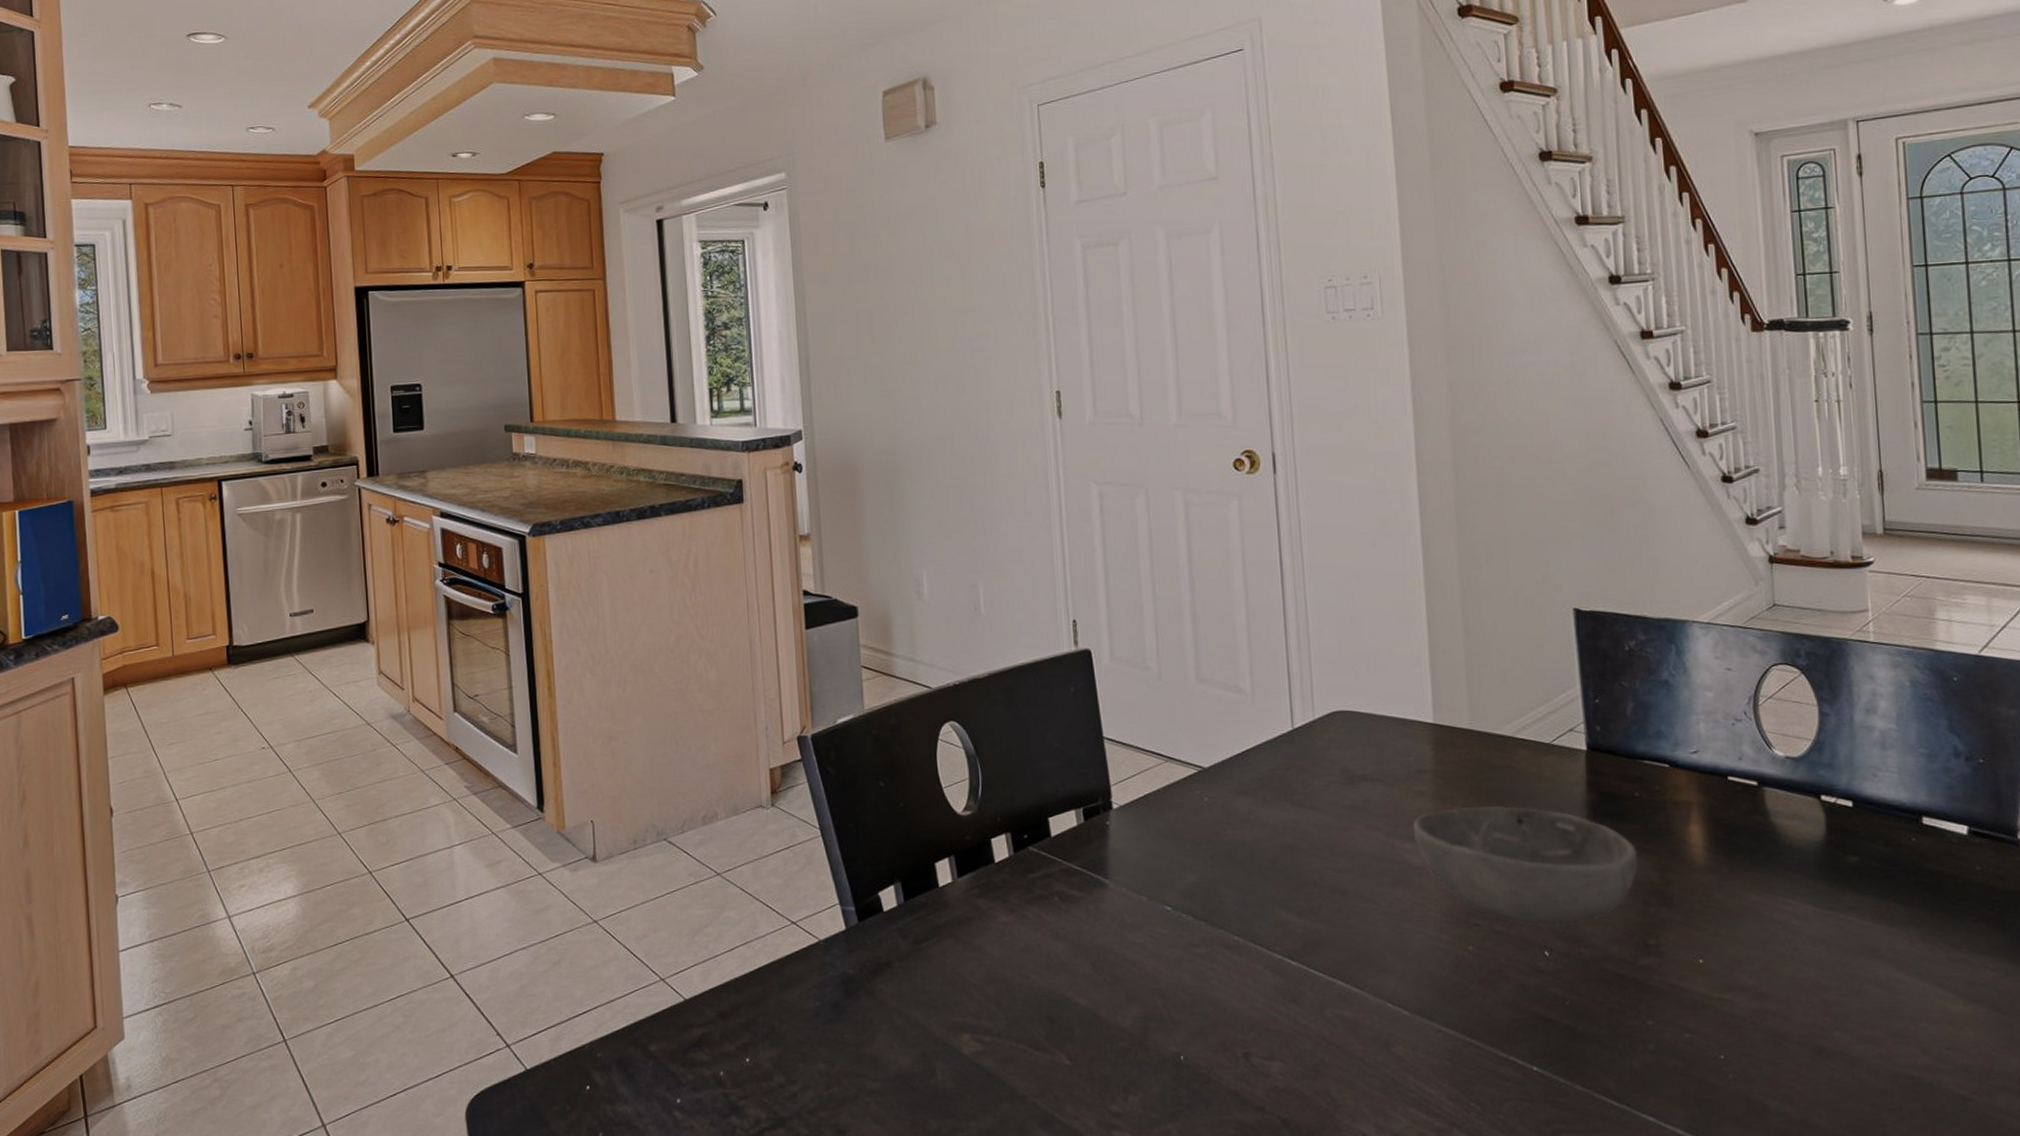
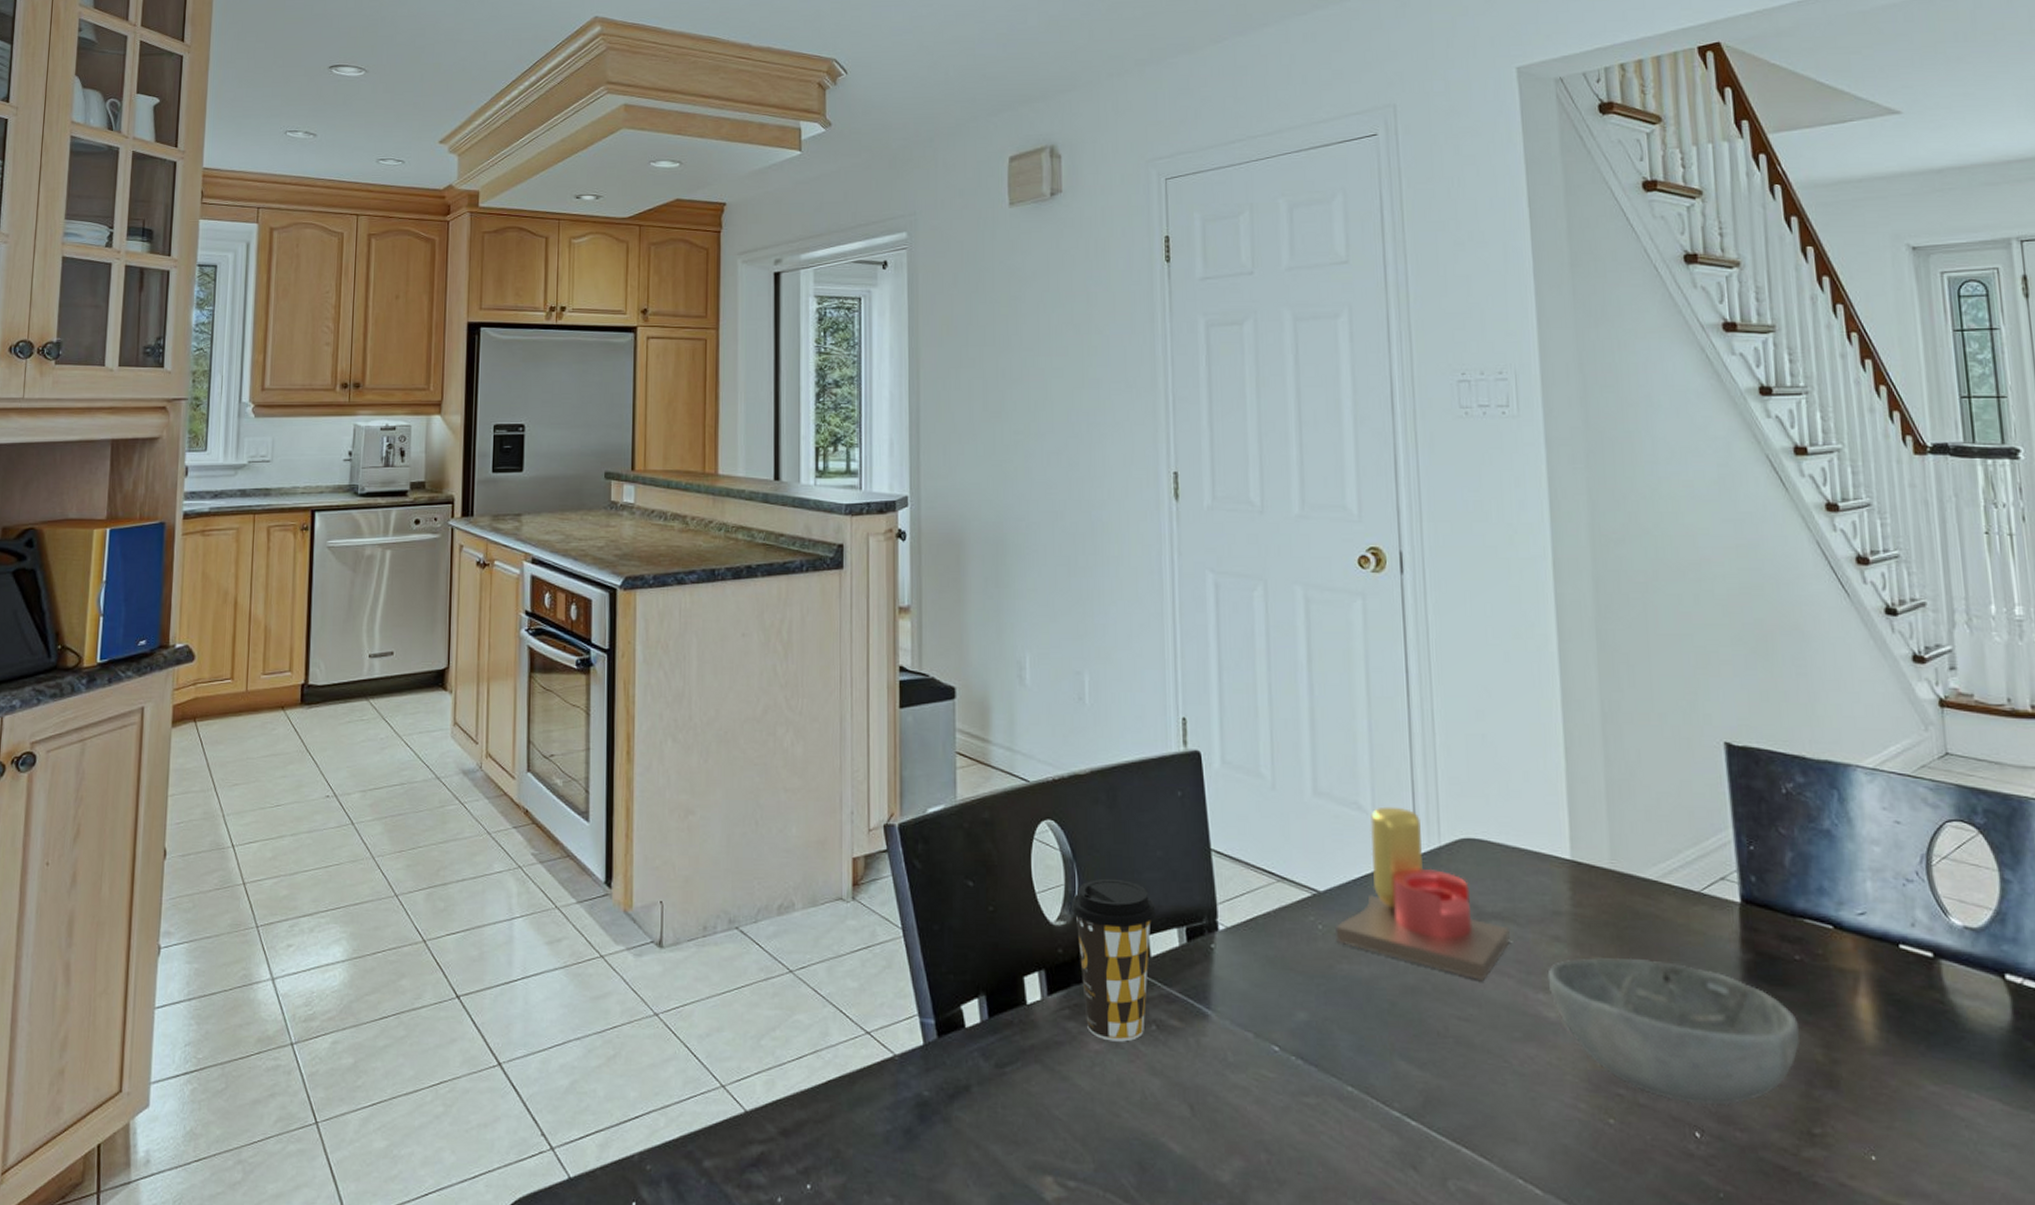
coffee cup: none [975,770,1055,914] -> present [1070,878,1156,1042]
candle: none [1220,687,1379,835] -> present [1335,806,1510,980]

